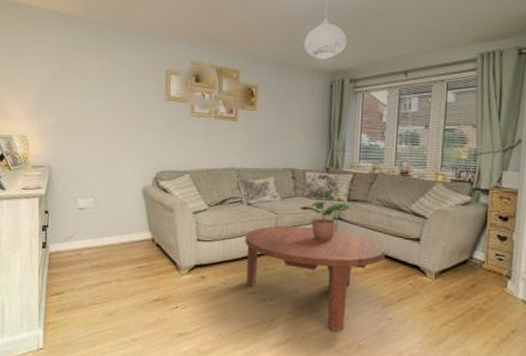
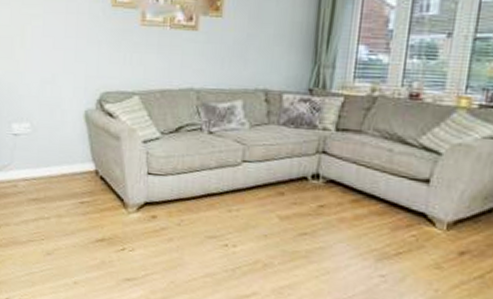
coffee table: present [245,226,386,331] -> none [204,159,383,287]
potted plant: present [300,188,350,242] -> none [273,114,338,180]

